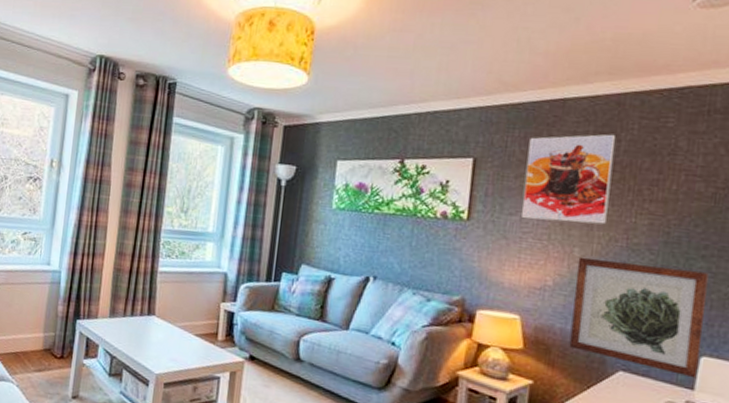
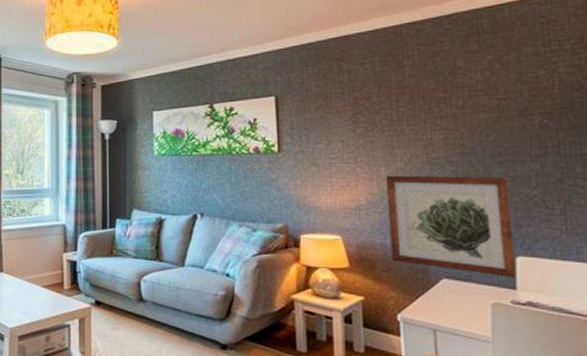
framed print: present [521,134,617,225] -> none [323,62,405,146]

